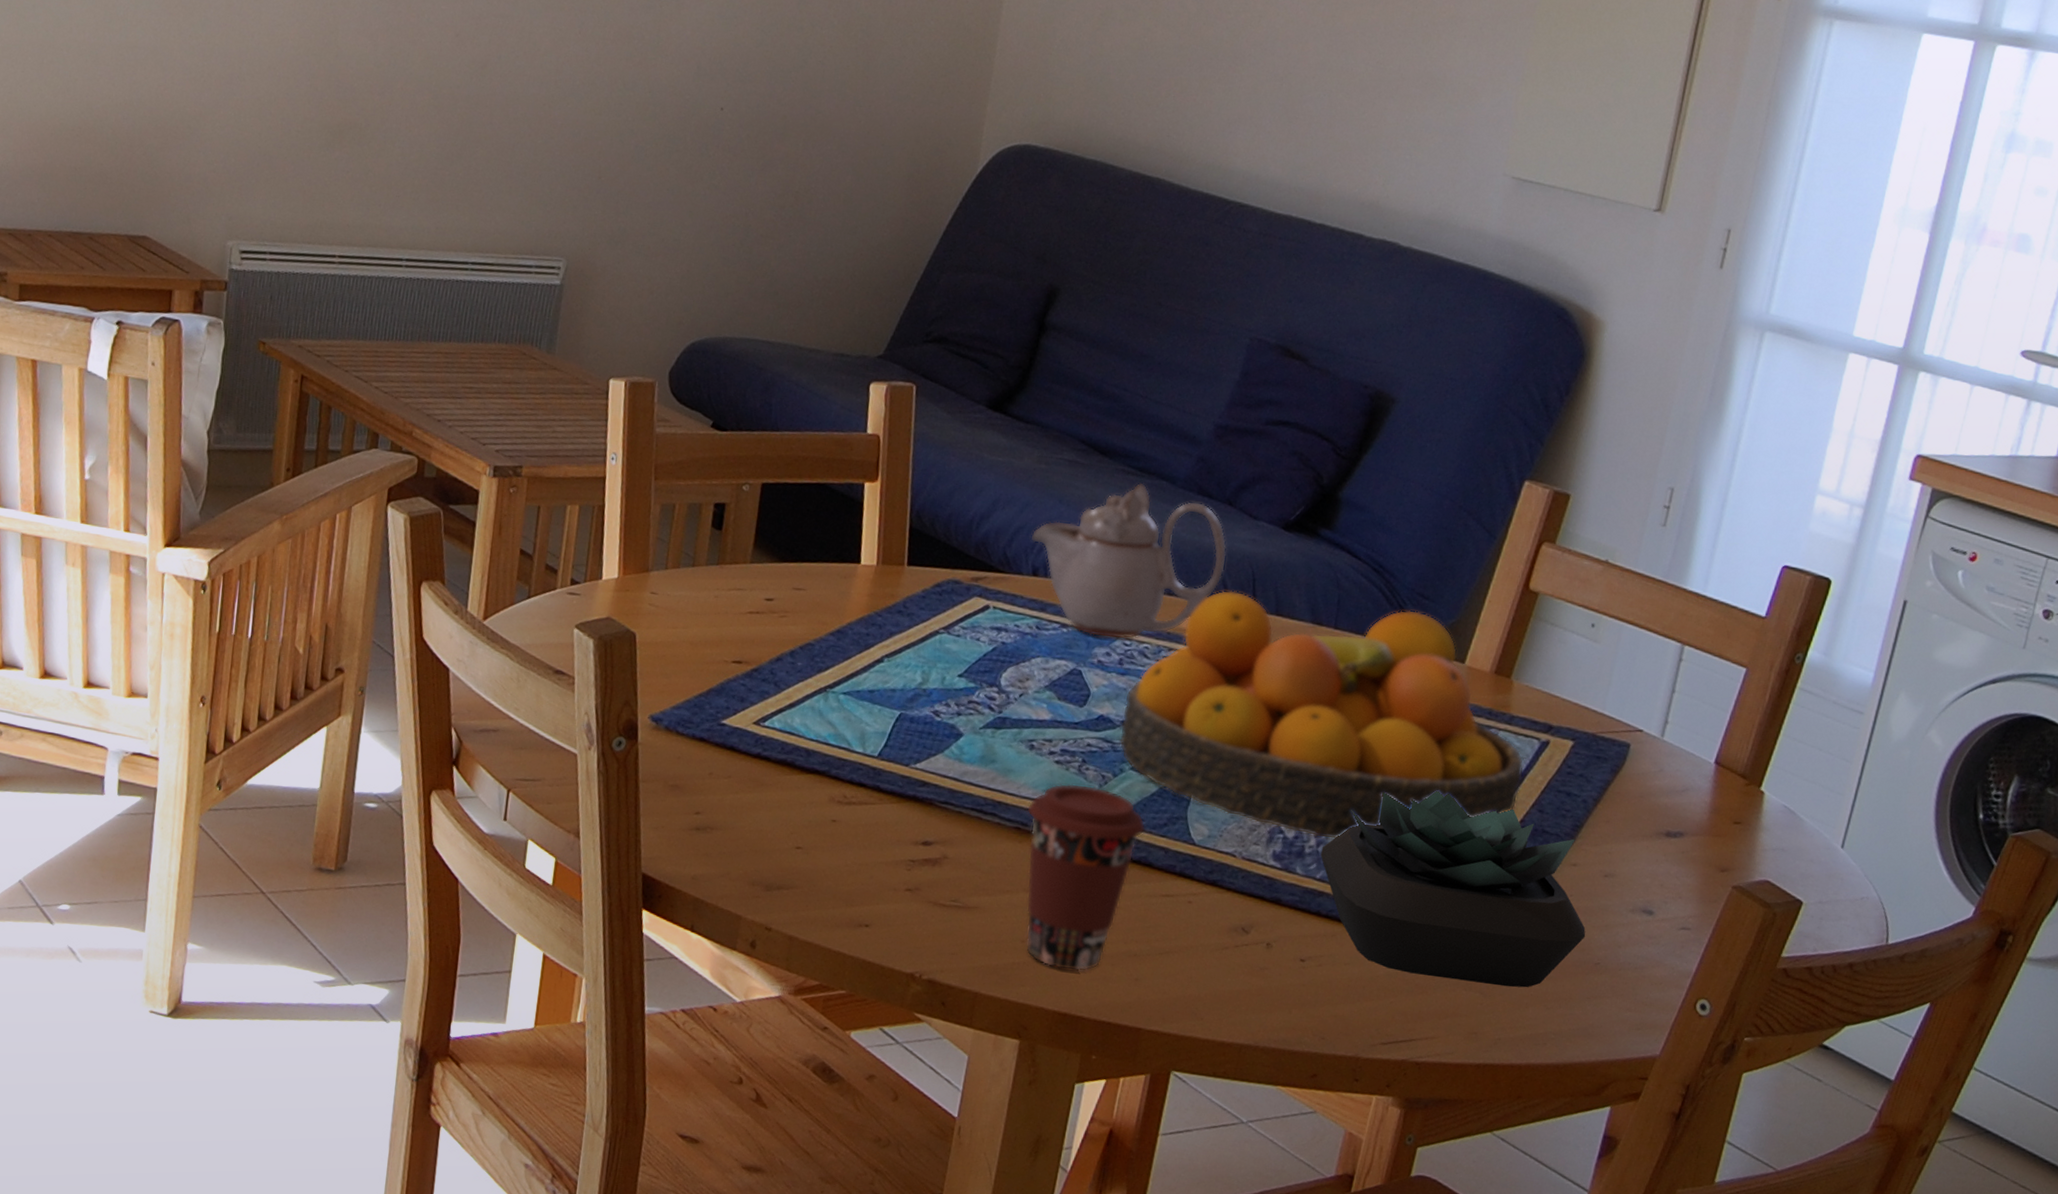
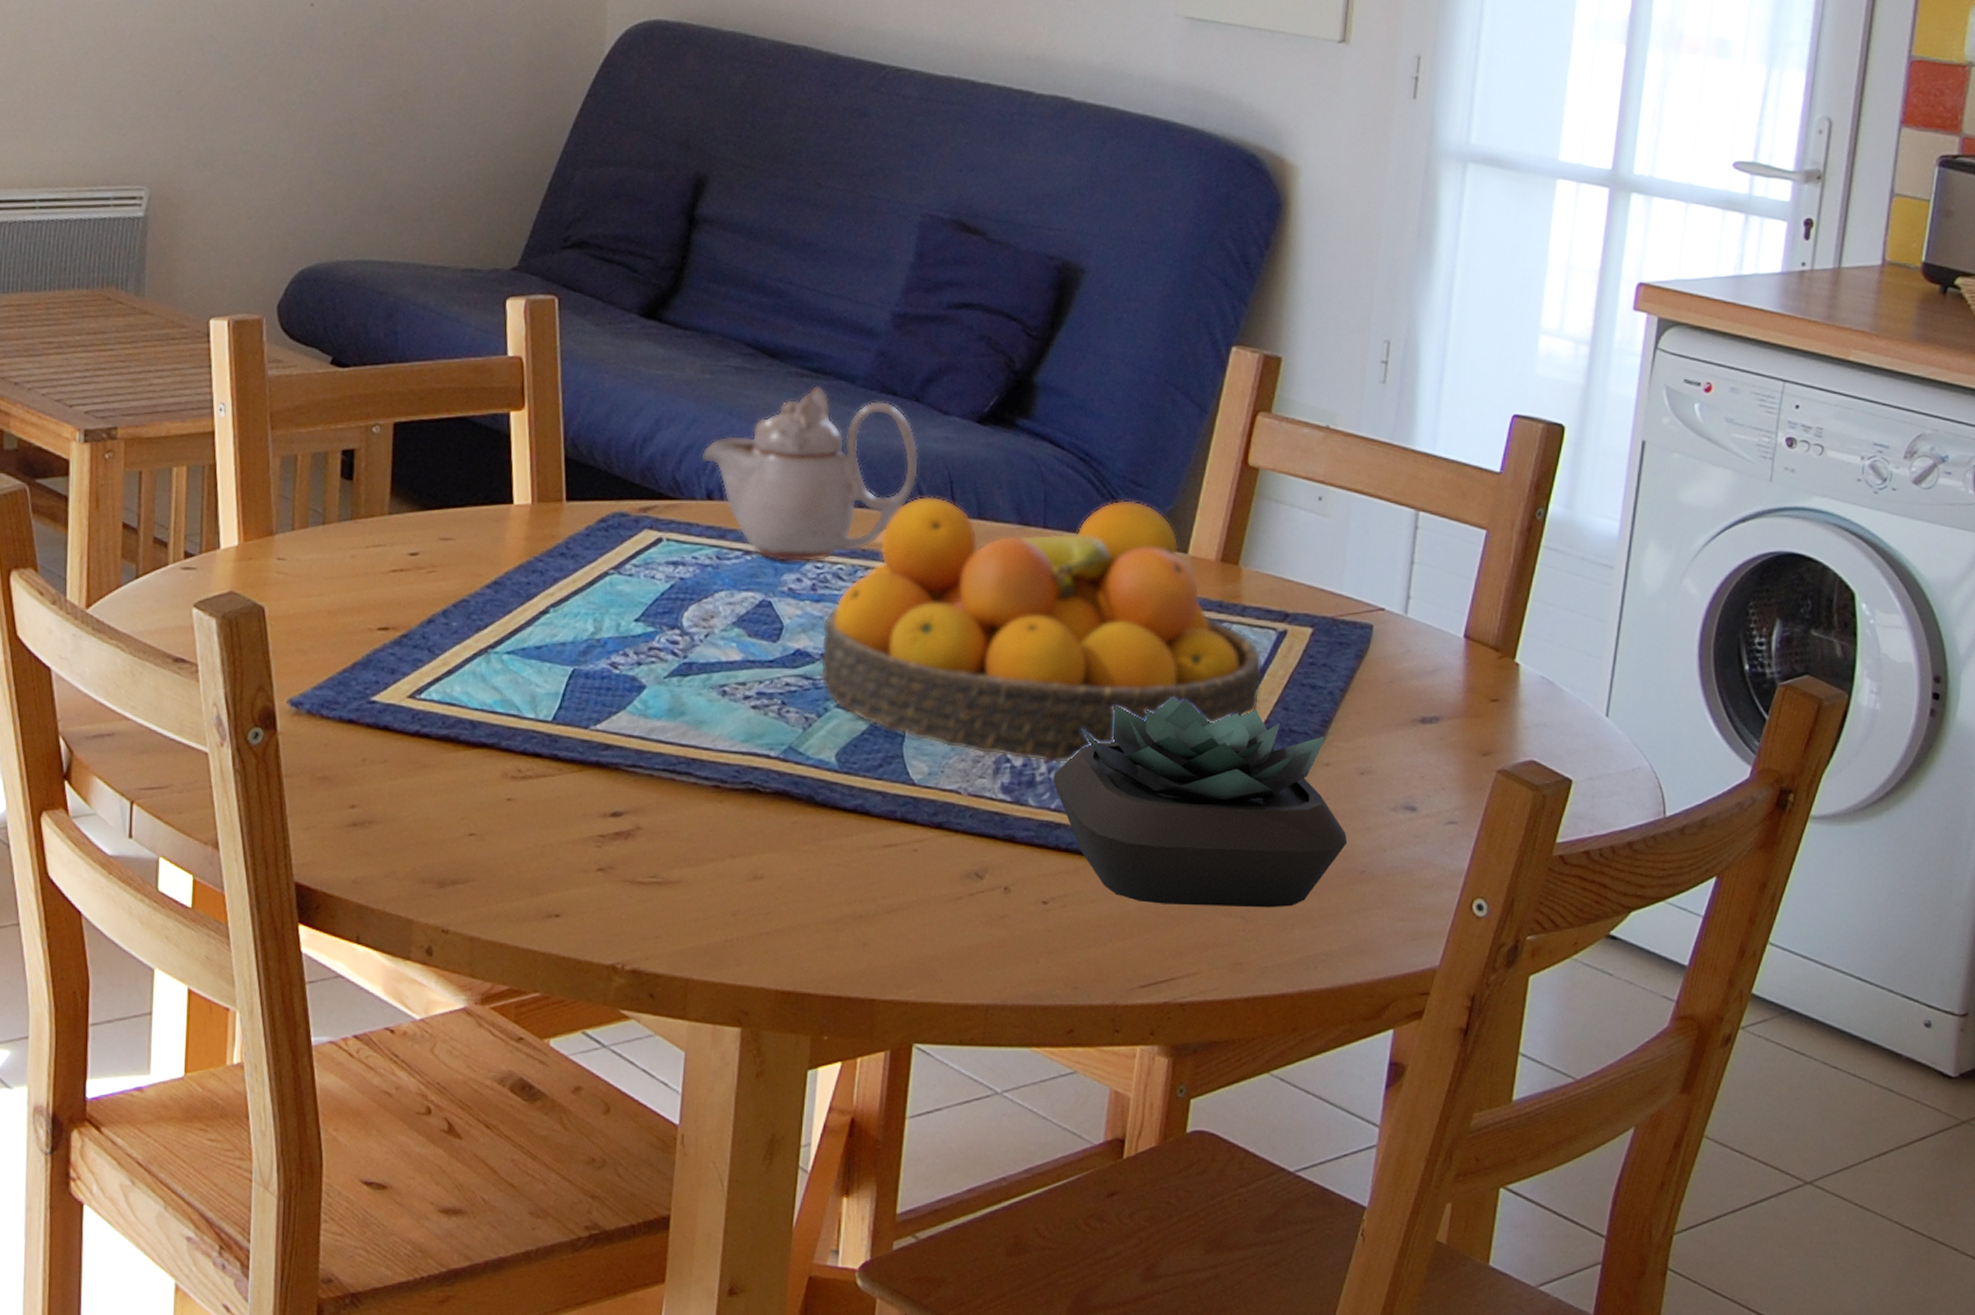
coffee cup: present [1025,783,1146,971] -> none [725,729,859,943]

